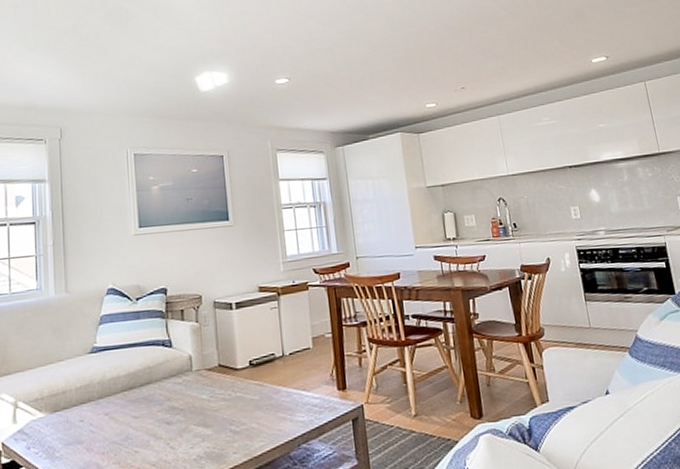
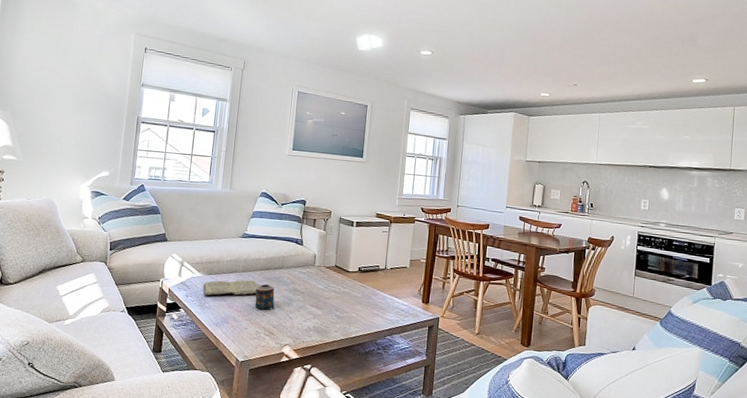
book: none [48,407,123,443] -> present [203,280,259,296]
candle: none [120,409,152,446] -> present [255,284,277,311]

